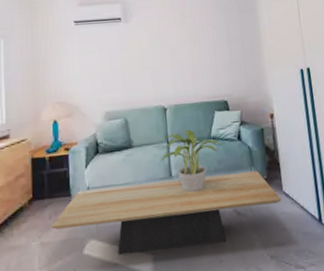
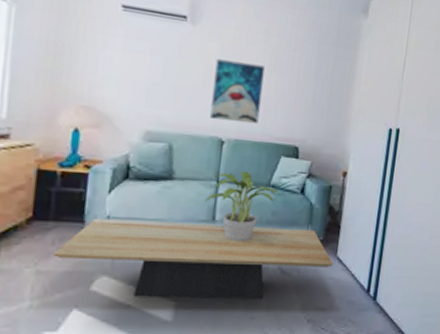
wall art: none [148,41,190,93] -> present [210,59,265,125]

